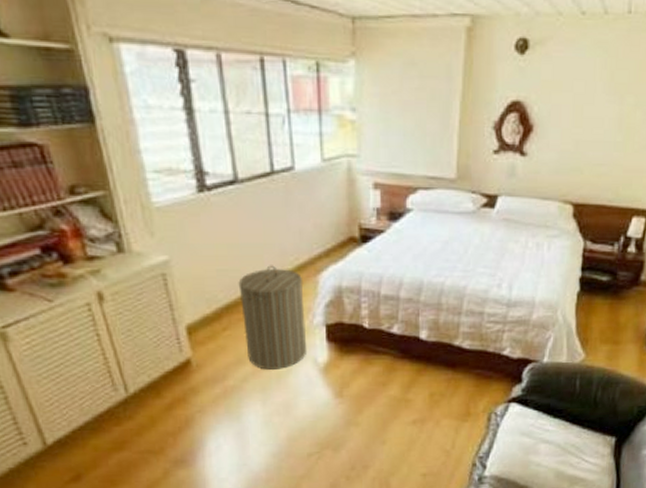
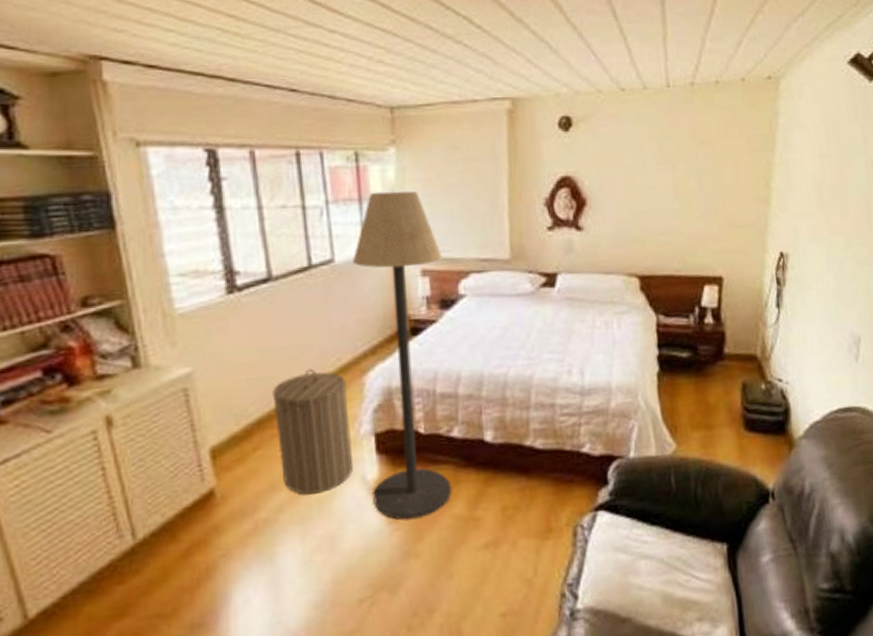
floor lamp: none [310,104,393,397] -> present [352,190,453,521]

